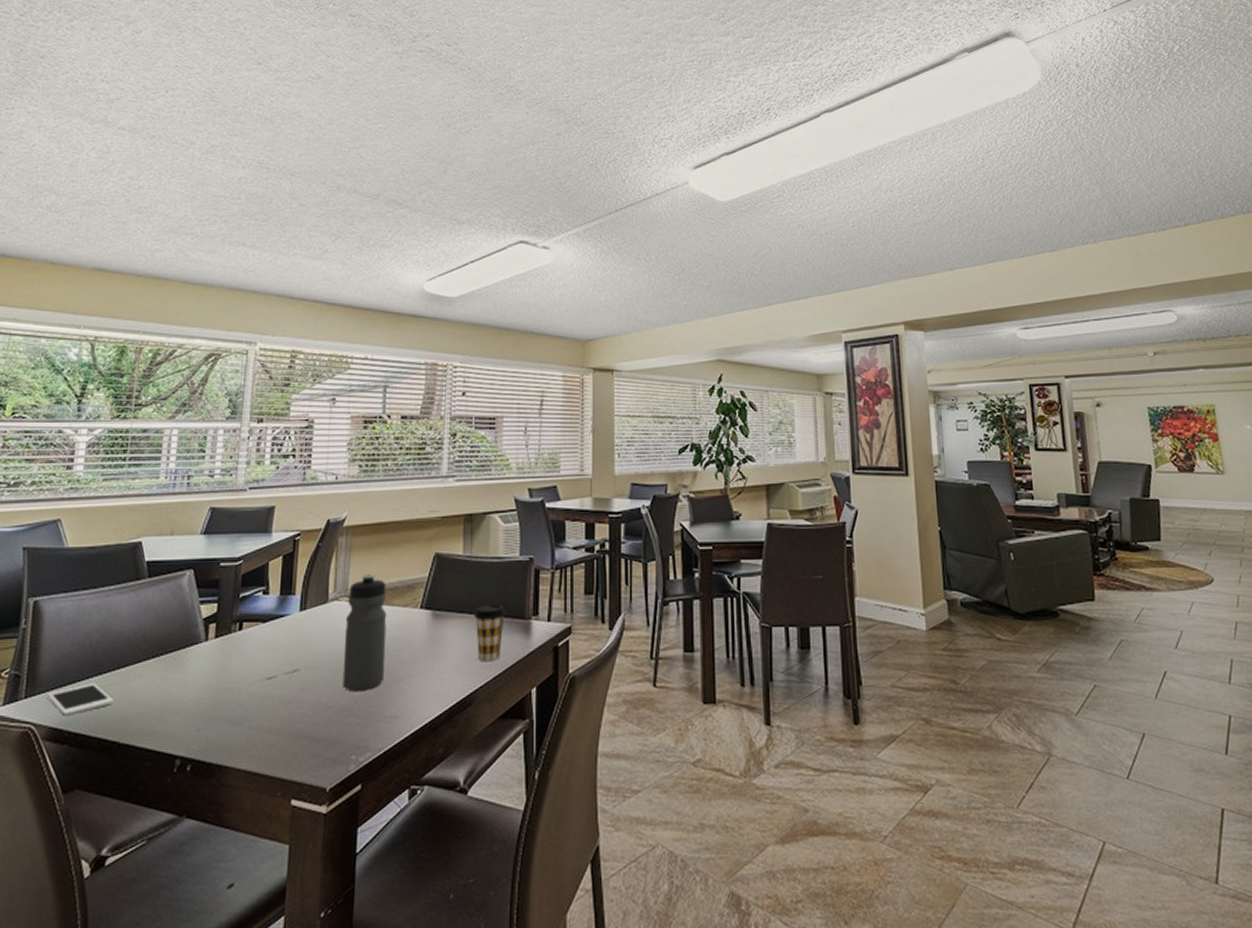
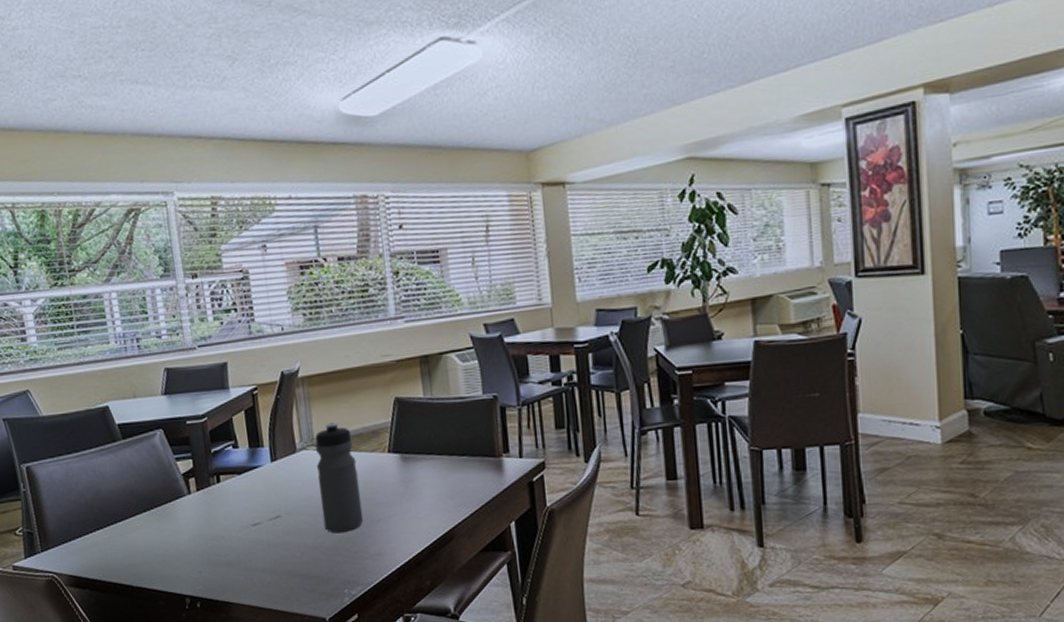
cell phone: present [47,683,113,716] -> none [60,536,119,565]
coffee cup: present [473,605,506,662] -> none [442,444,476,500]

